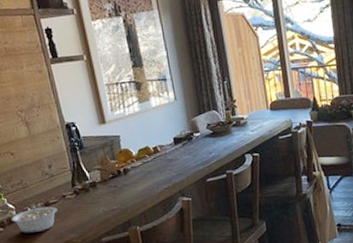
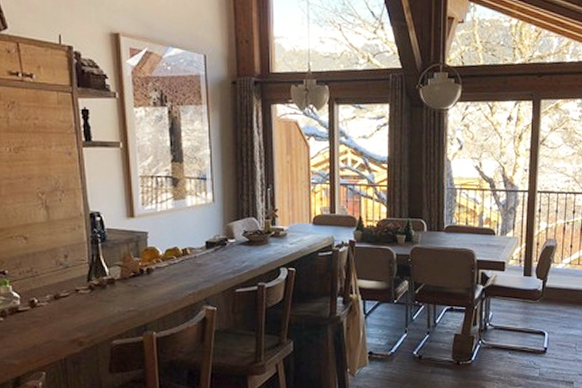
legume: present [11,204,58,234] -> none [14,295,68,327]

